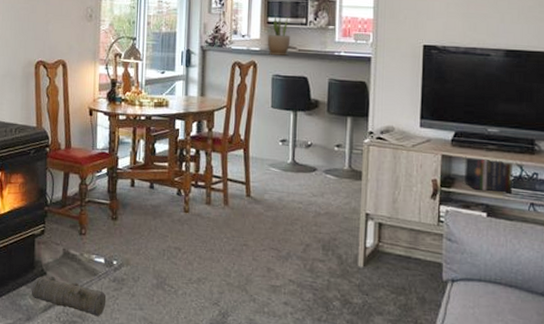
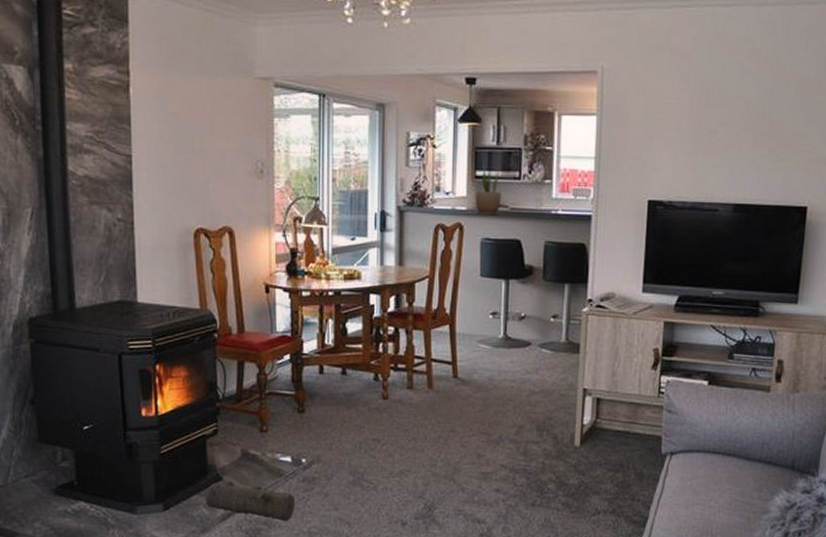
books: present [464,146,513,192] -> none [687,310,736,359]

